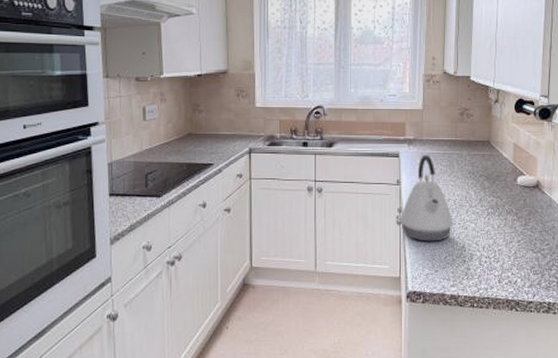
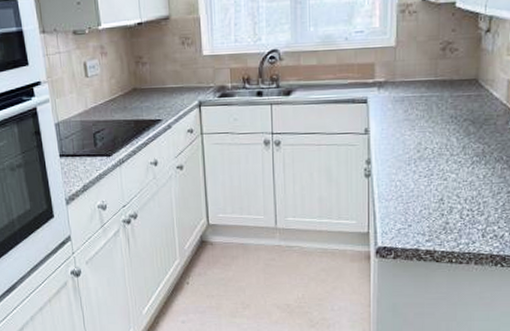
kettle: present [399,155,453,242] -> none [368,99,431,195]

